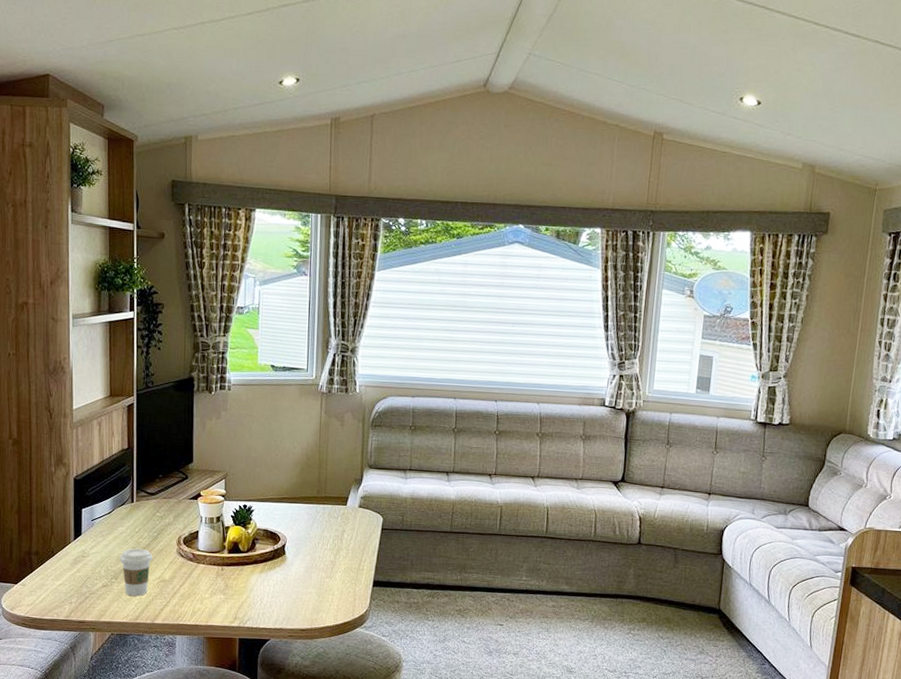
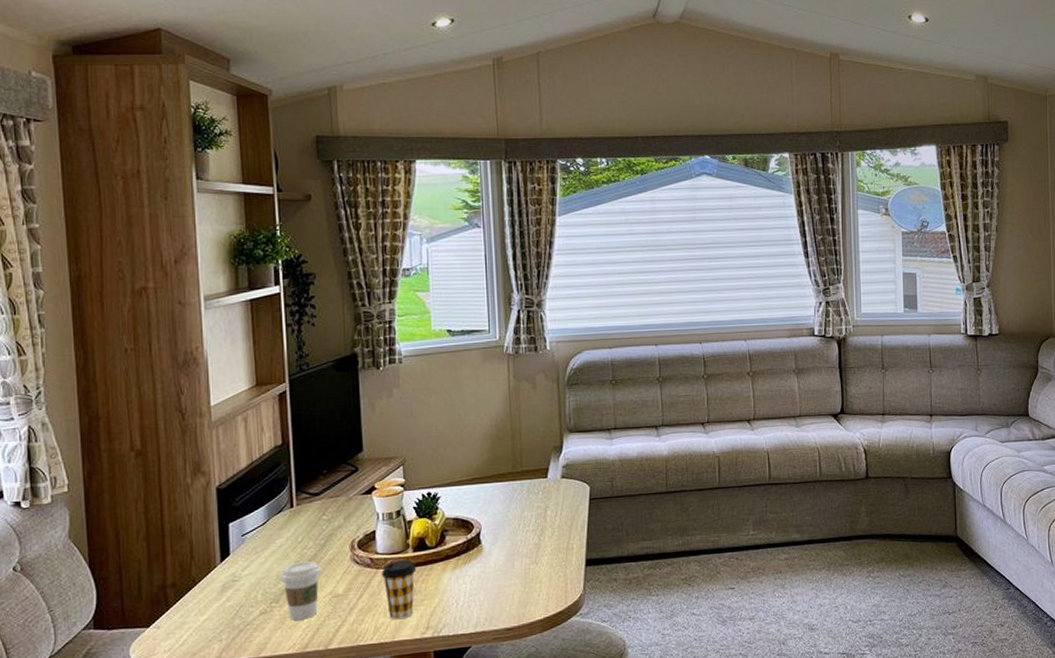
coffee cup: none [200,559,230,608] -> present [381,560,417,620]

